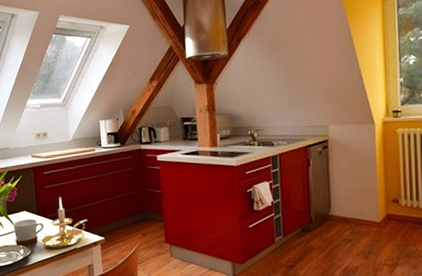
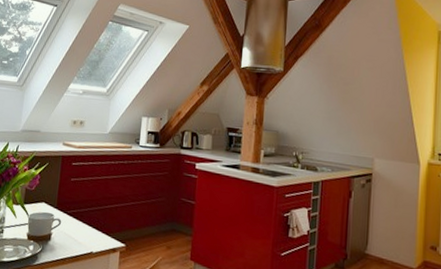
candle holder: present [41,197,87,248] -> none [55,192,110,250]

